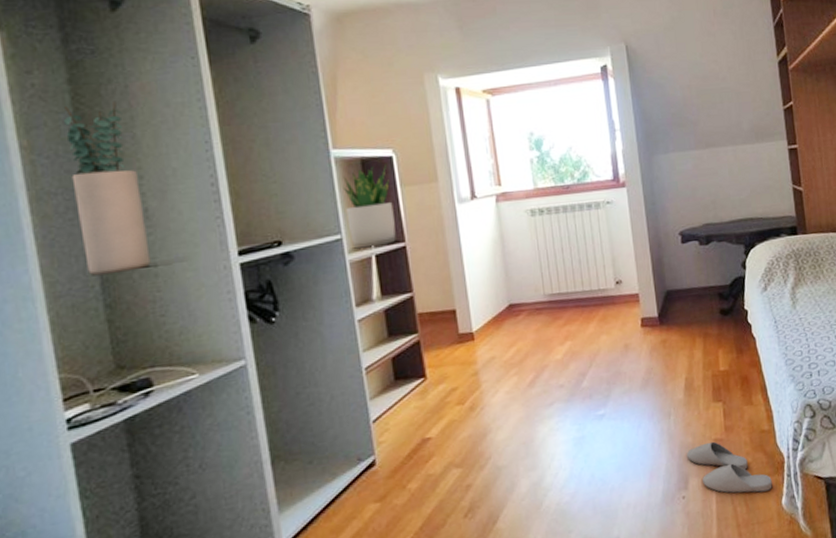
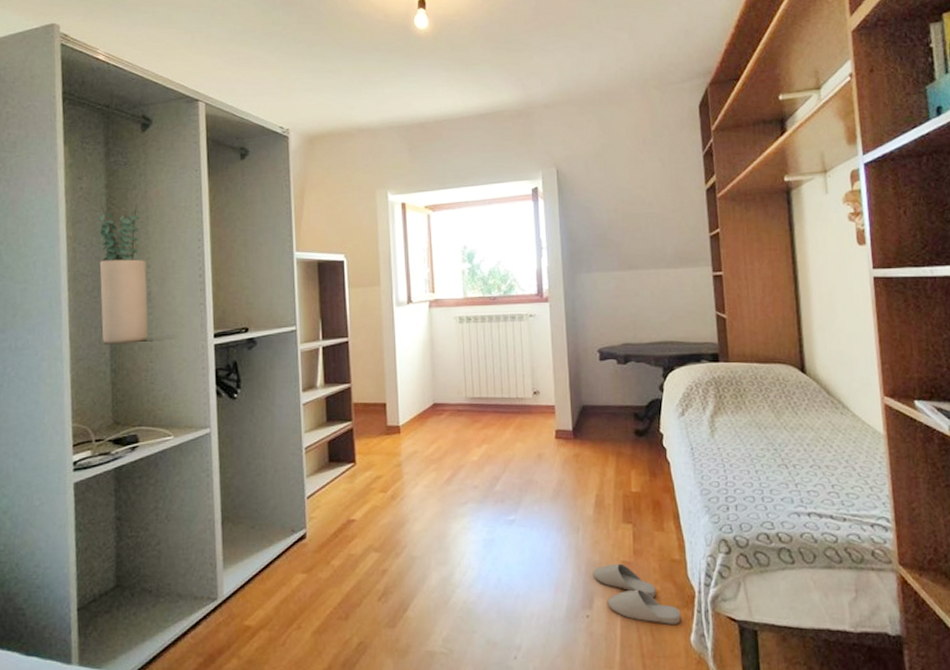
planter: present [342,165,396,249] -> none [301,268,341,340]

